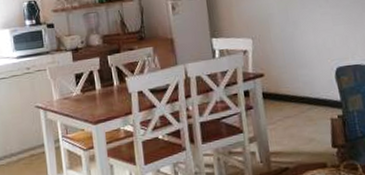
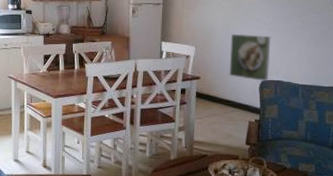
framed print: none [291,14,344,69] -> present [229,33,271,81]

